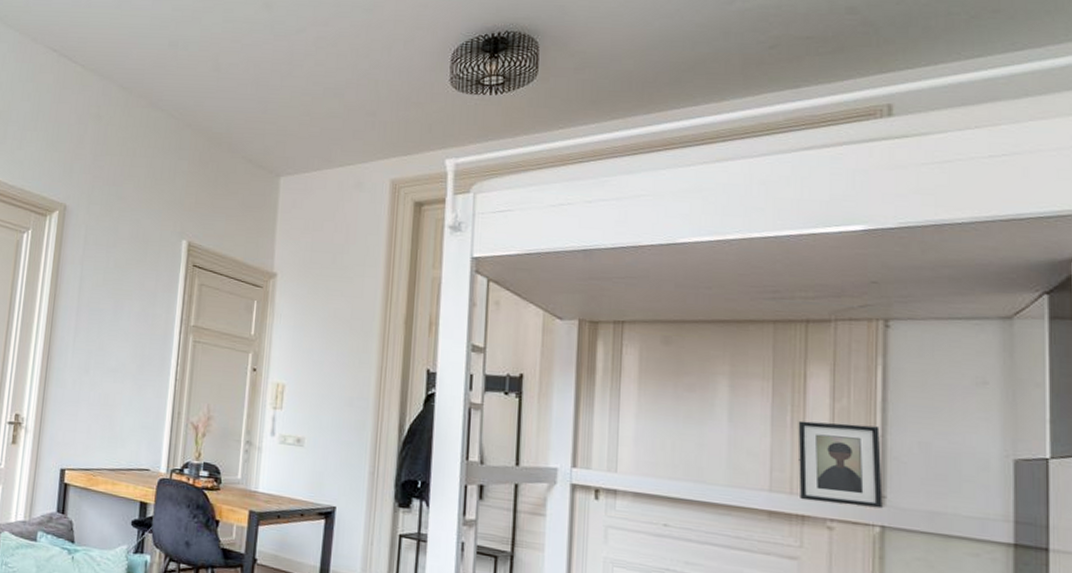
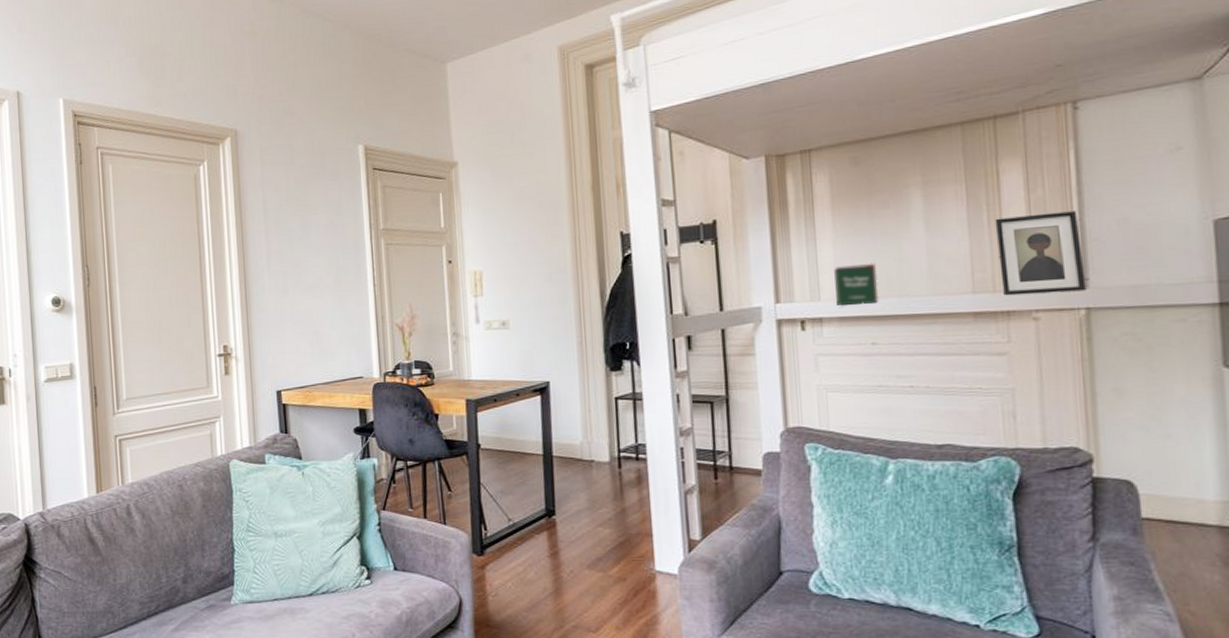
books: none [633,441,677,485] -> present [834,263,879,305]

